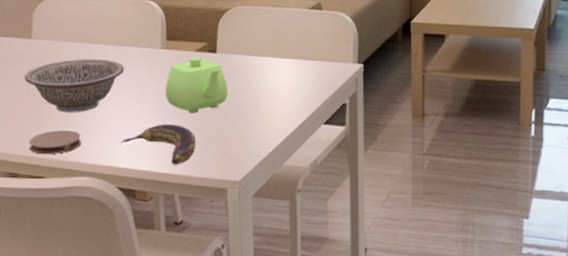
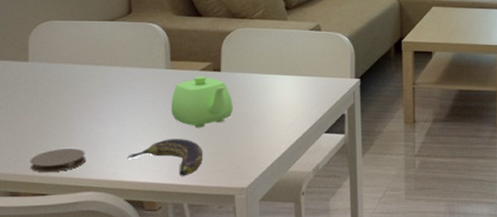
decorative bowl: present [24,59,125,113] -> none [22,80,129,132]

